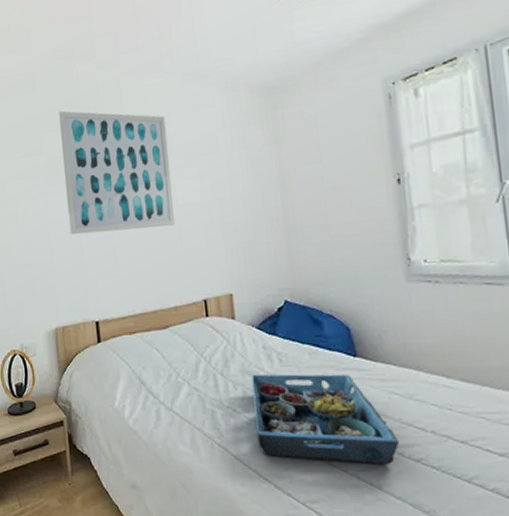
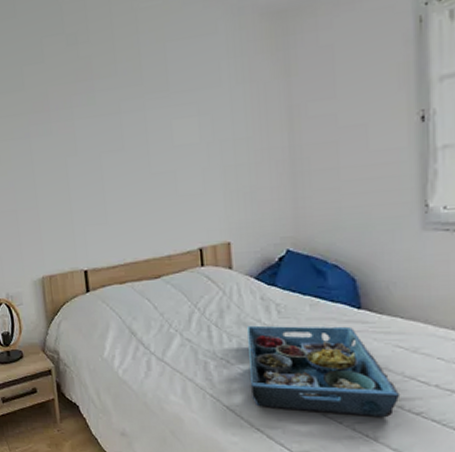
wall art: present [59,110,176,235] -> none [42,39,171,179]

